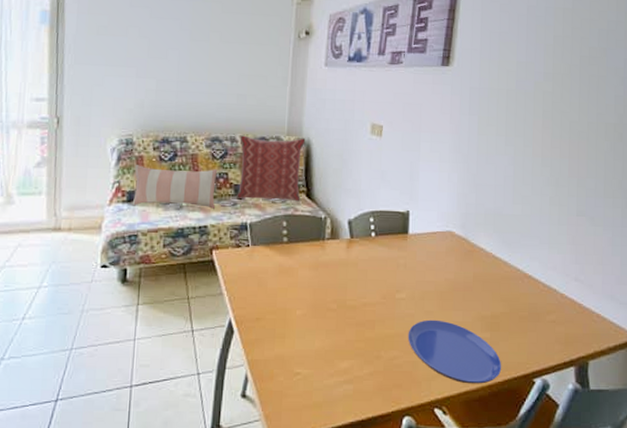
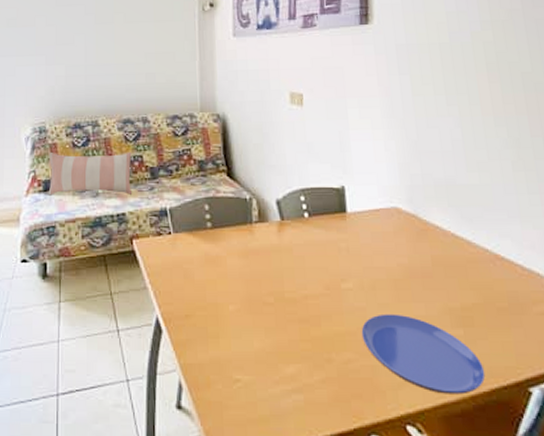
pillow: present [237,135,306,202] -> none [152,113,221,183]

